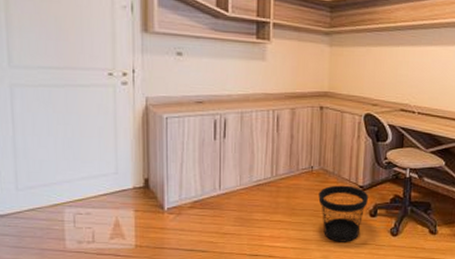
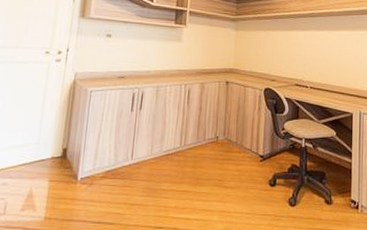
wastebasket: present [318,185,369,242] -> none [222,155,269,213]

